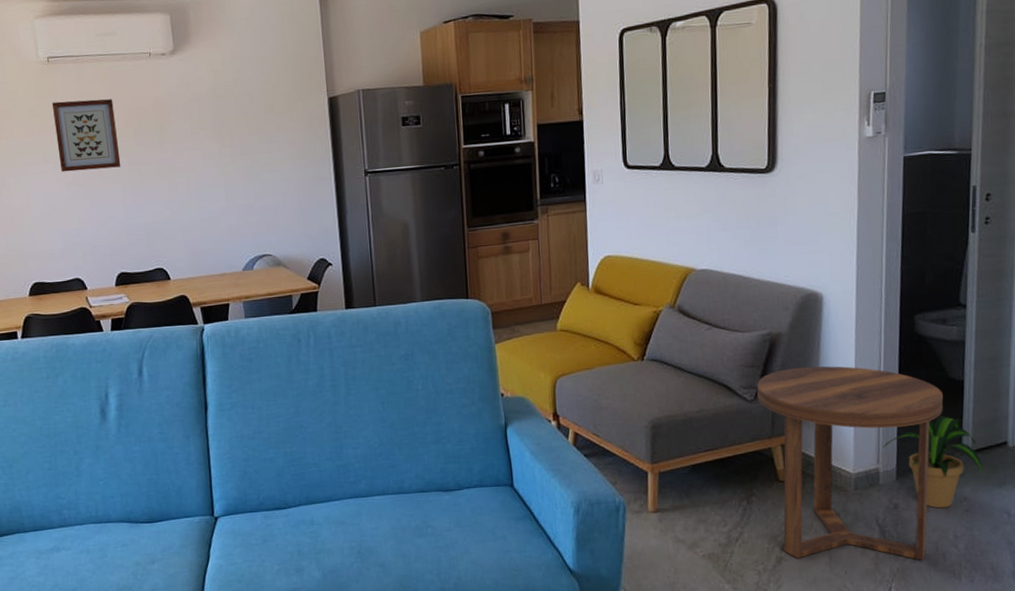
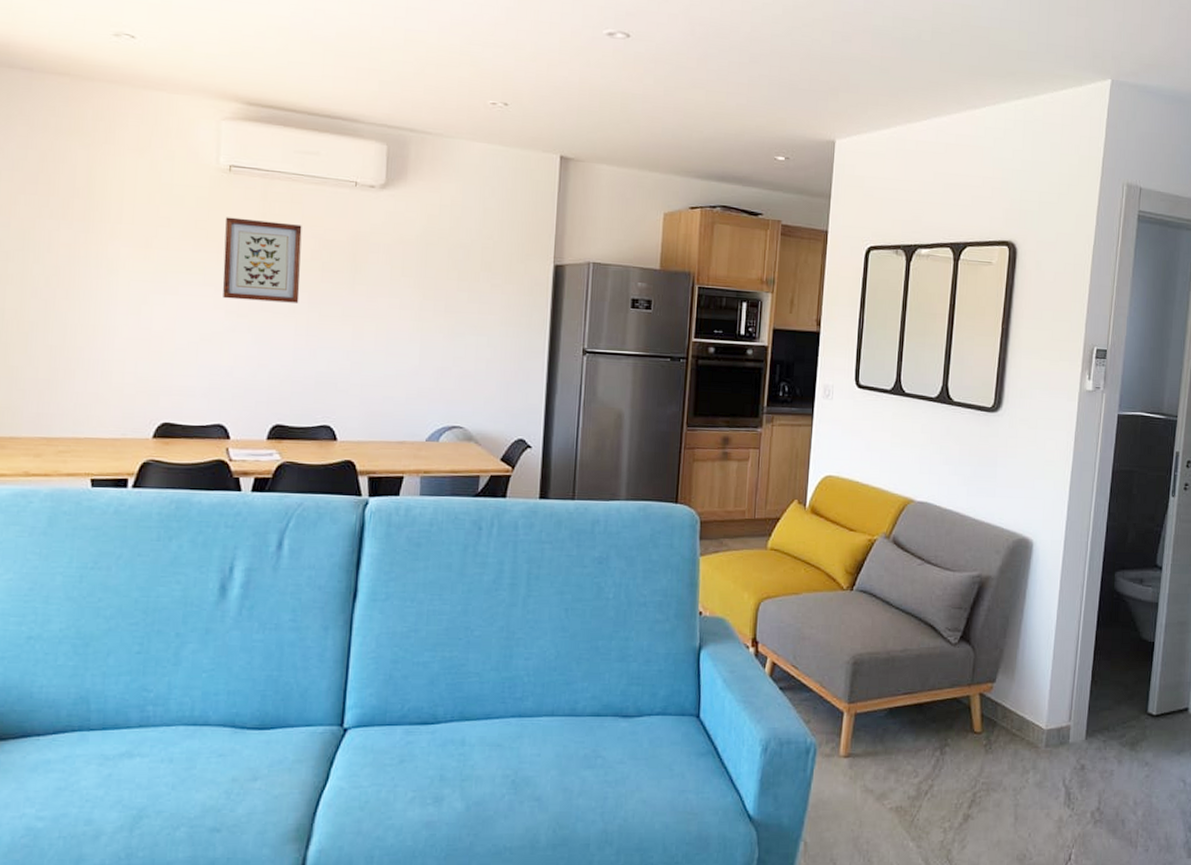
side table: present [756,366,944,560] -> none [961,613,1135,826]
potted plant: present [882,415,982,509] -> none [1075,676,1164,772]

